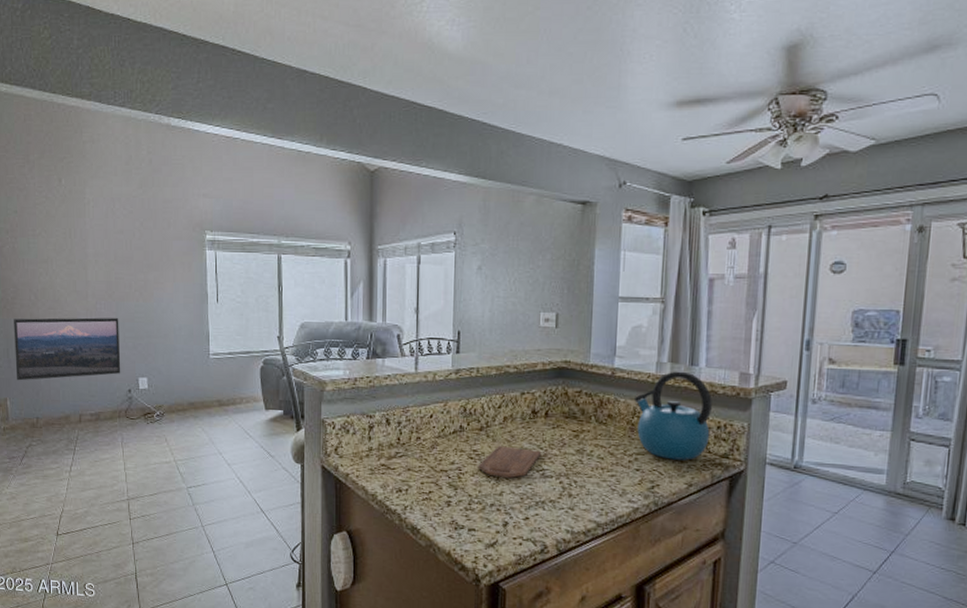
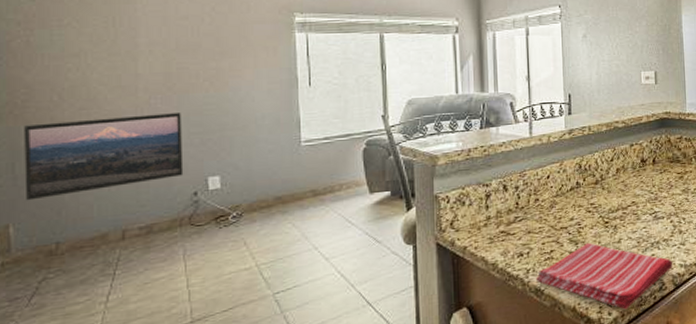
dish towel: none [413,489,559,565] -> present [536,242,673,310]
cutting board: present [478,445,542,478] -> none [596,195,653,226]

